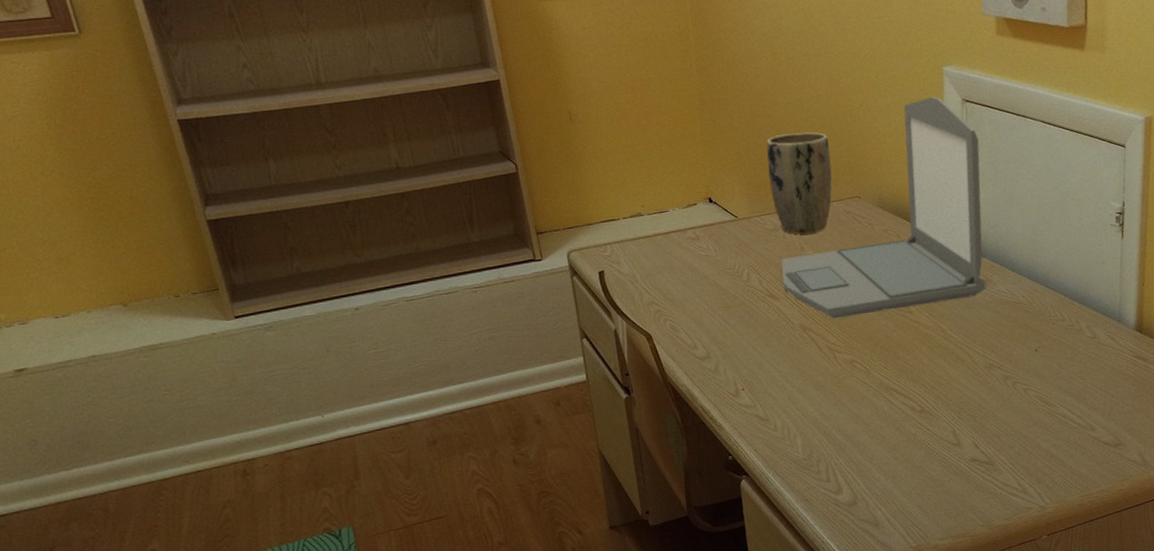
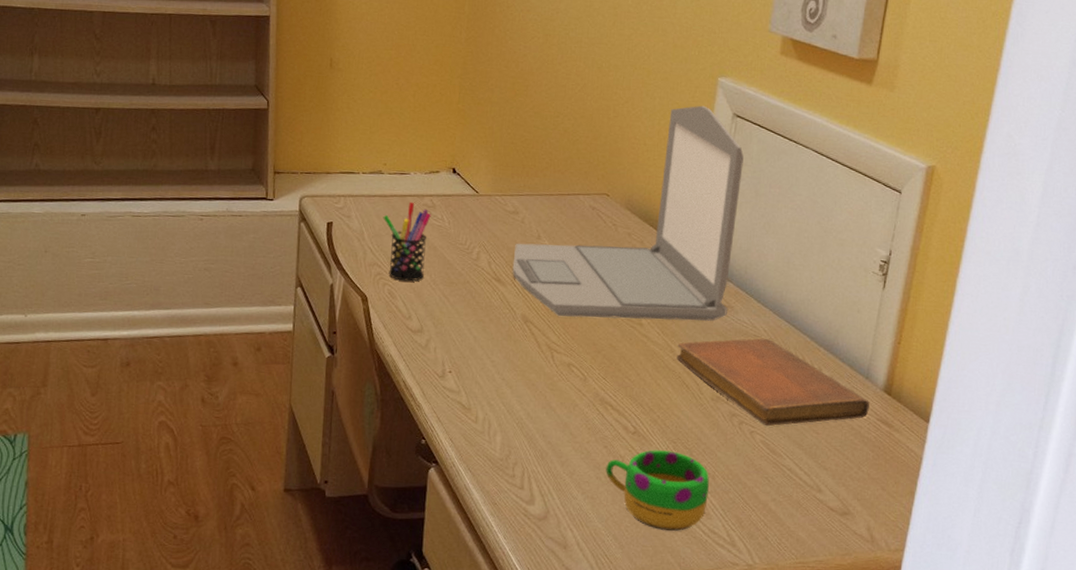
pen holder: none [651,237,701,314] -> present [383,201,431,282]
plant pot: present [766,132,832,234] -> none [517,117,586,223]
mug: none [901,420,996,493] -> present [606,450,709,531]
notebook: none [946,302,1125,382] -> present [676,338,869,427]

